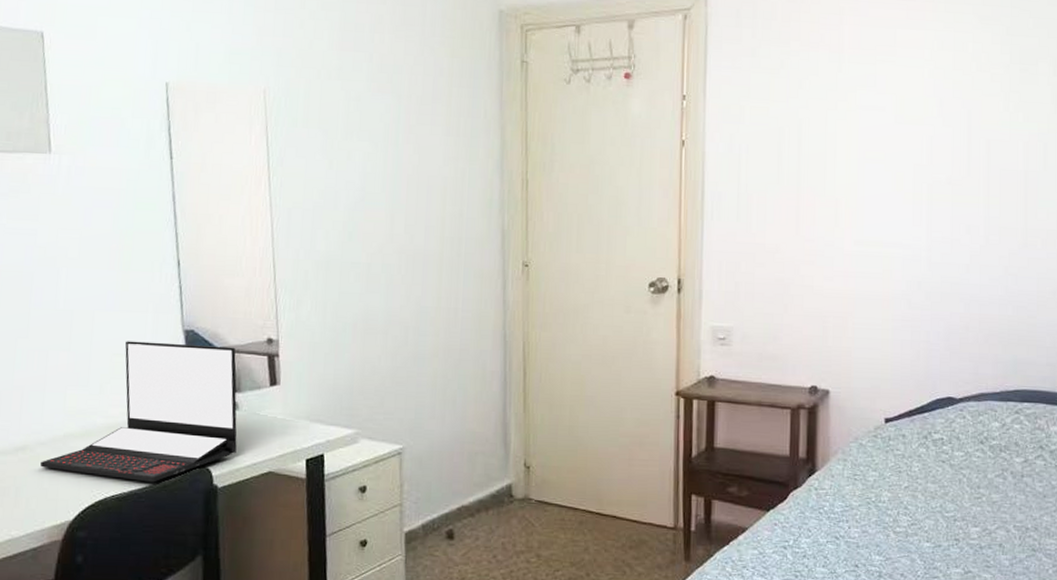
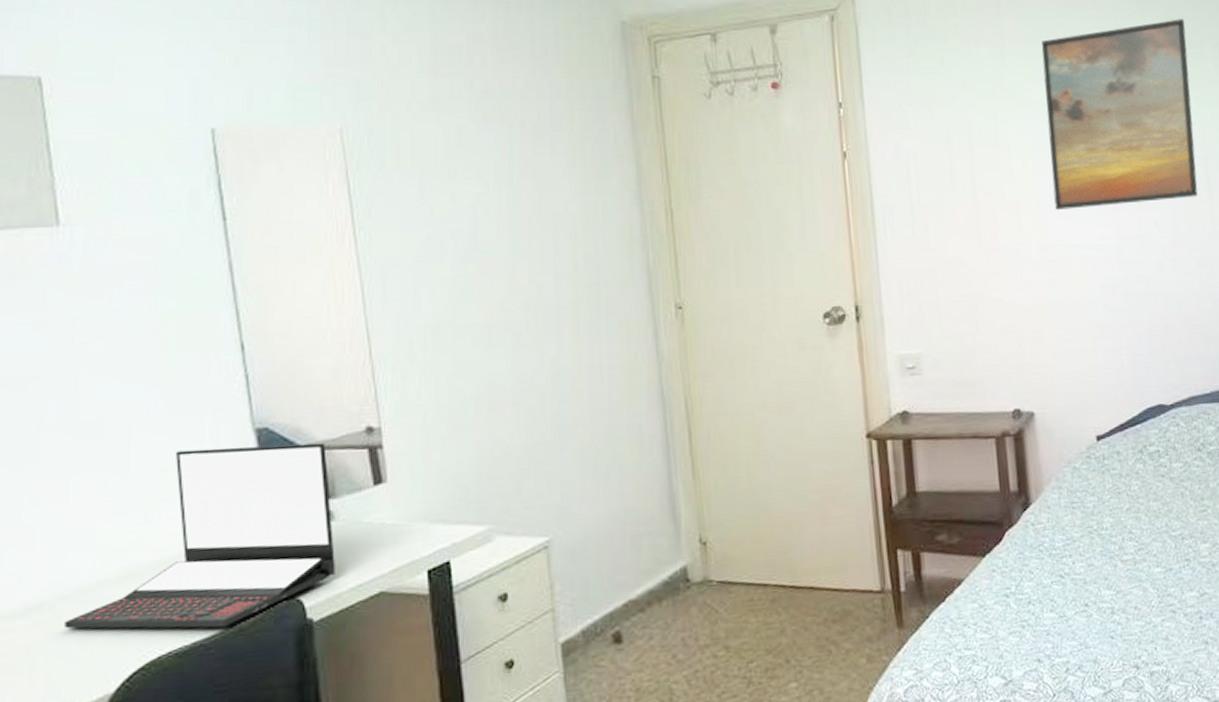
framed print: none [873,35,1023,209] -> present [1041,19,1198,210]

